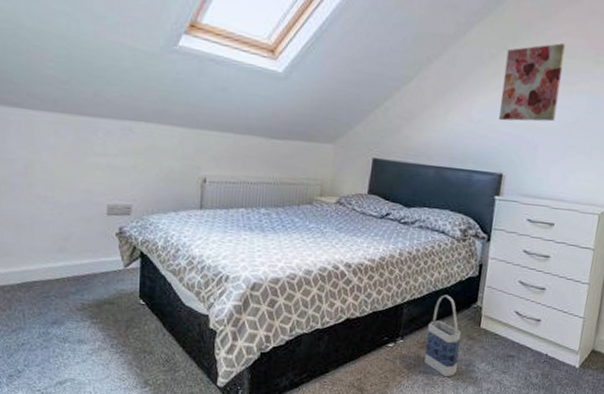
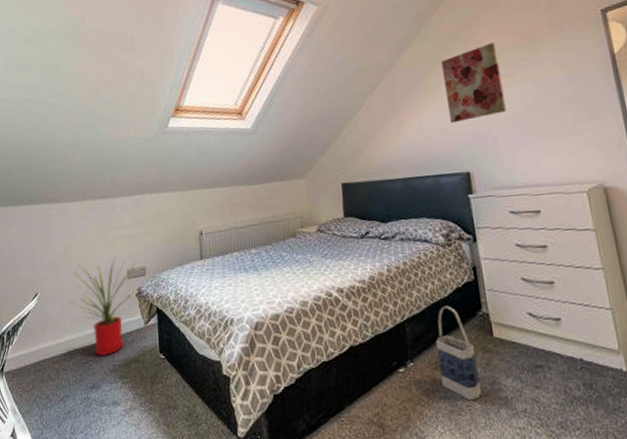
house plant: none [27,186,121,294] -> present [69,256,139,357]

